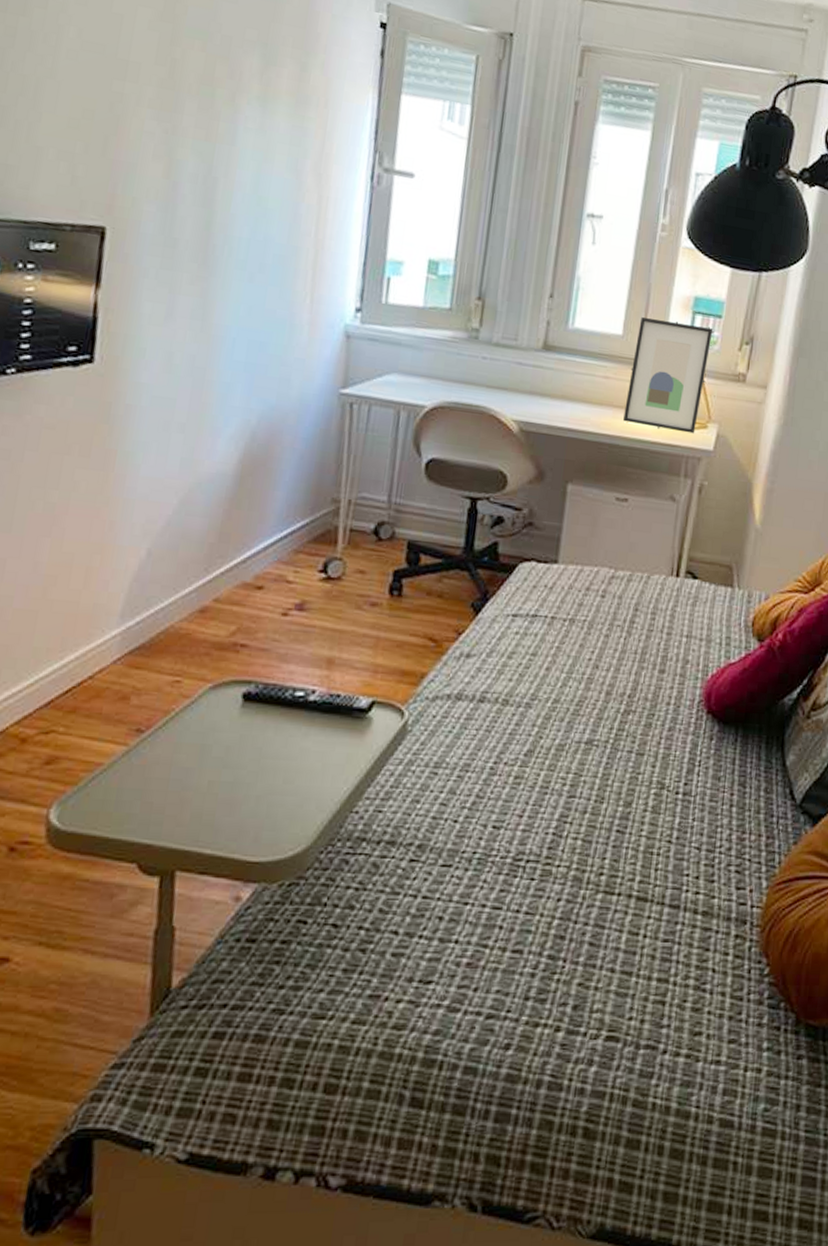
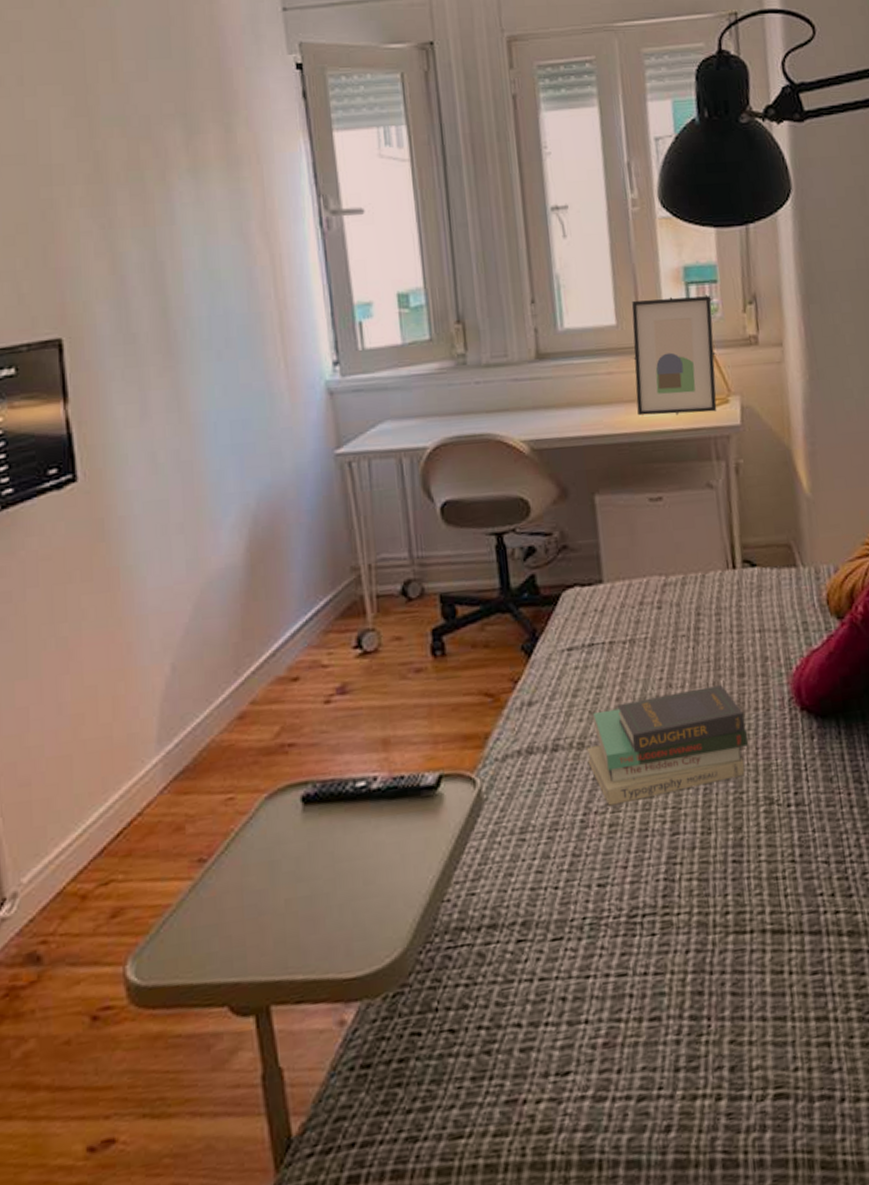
books: none [508,673,657,761] -> present [586,685,748,806]

